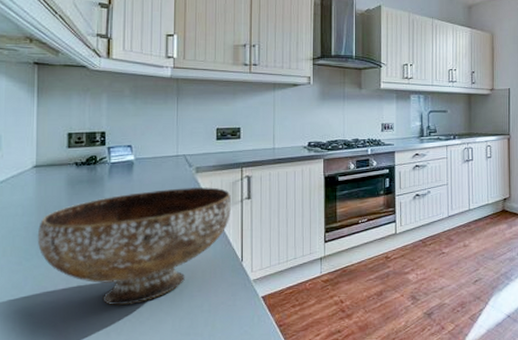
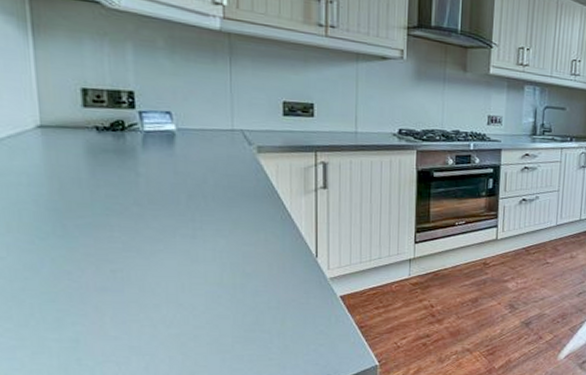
bowl: present [37,186,232,306] -> none [51,169,304,297]

